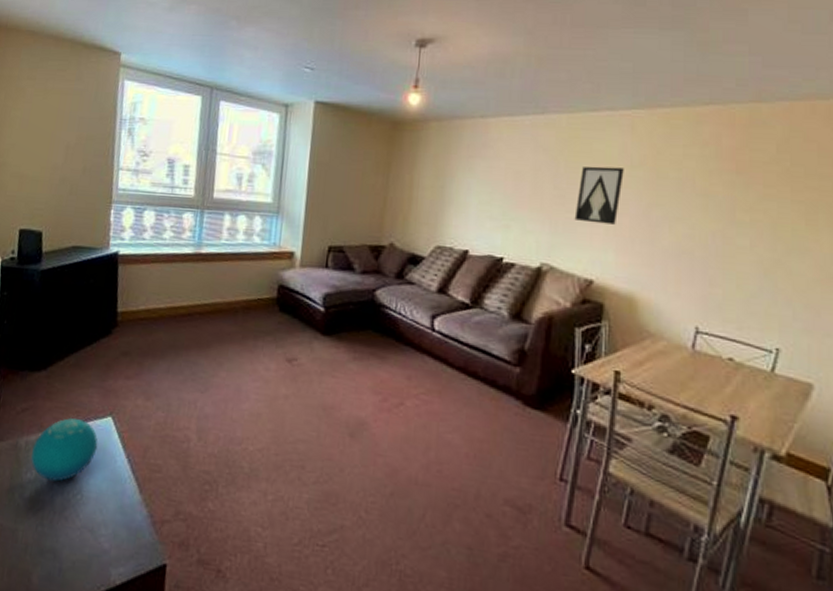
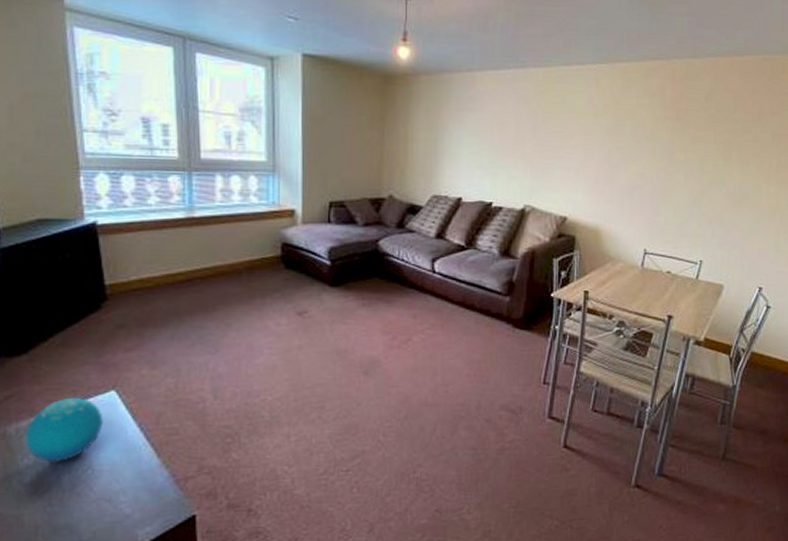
wall art: present [574,166,624,225] -> none [551,116,590,168]

